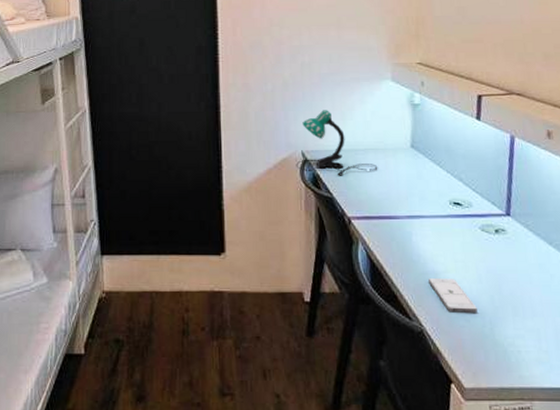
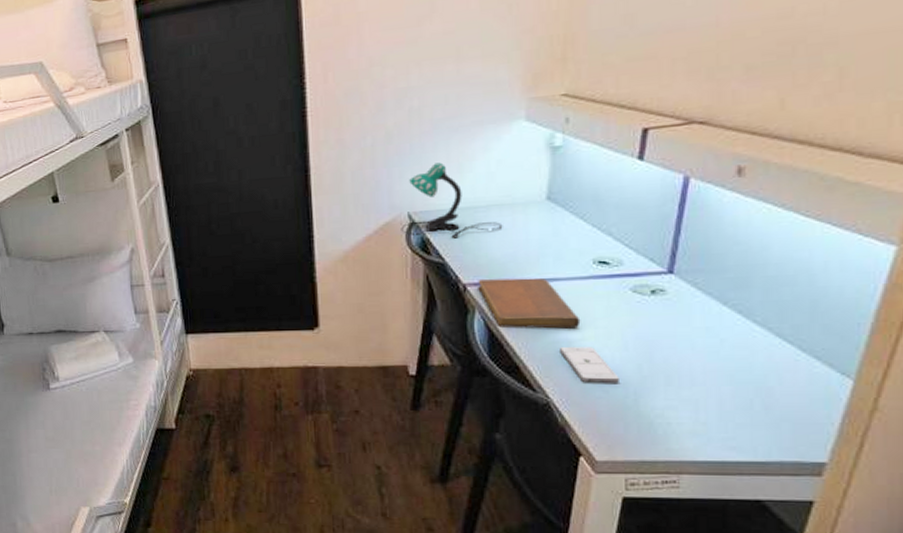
notebook: none [360,214,444,261] -> present [478,278,581,329]

